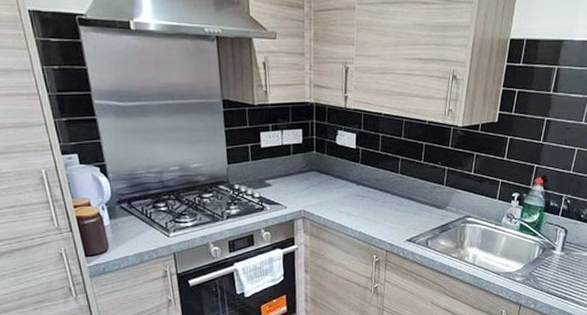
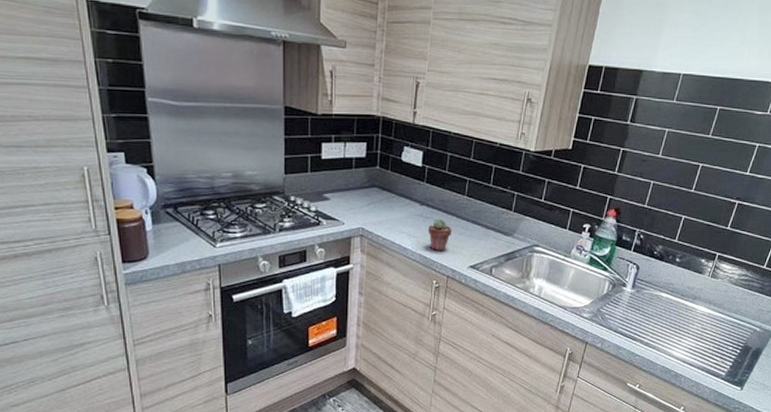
potted succulent: none [366,197,389,228] -> present [428,219,453,252]

